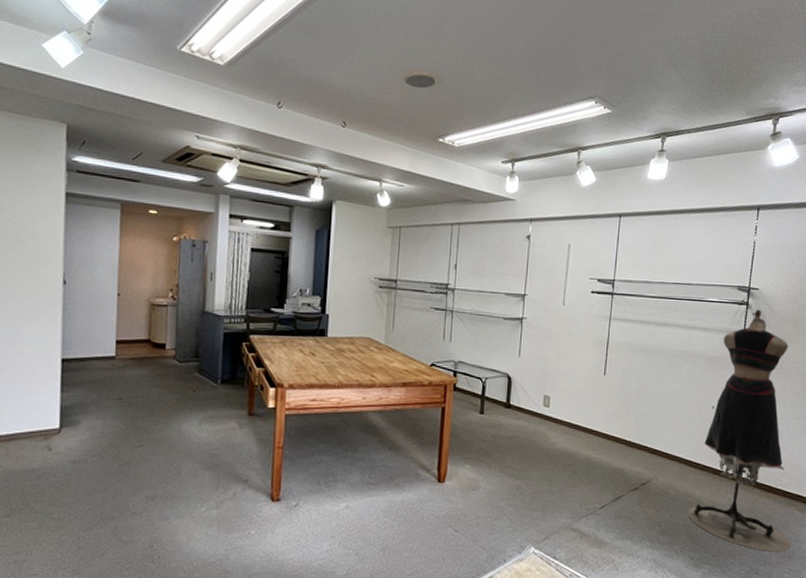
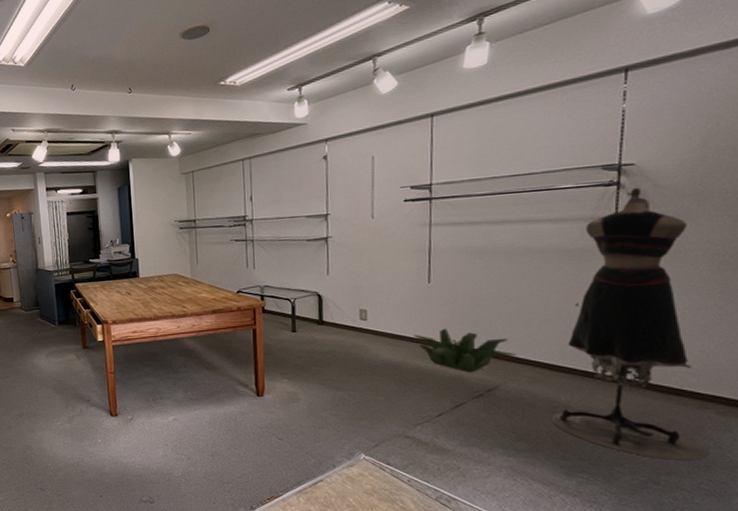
plant: none [588,420,667,466] -> present [414,328,517,373]

